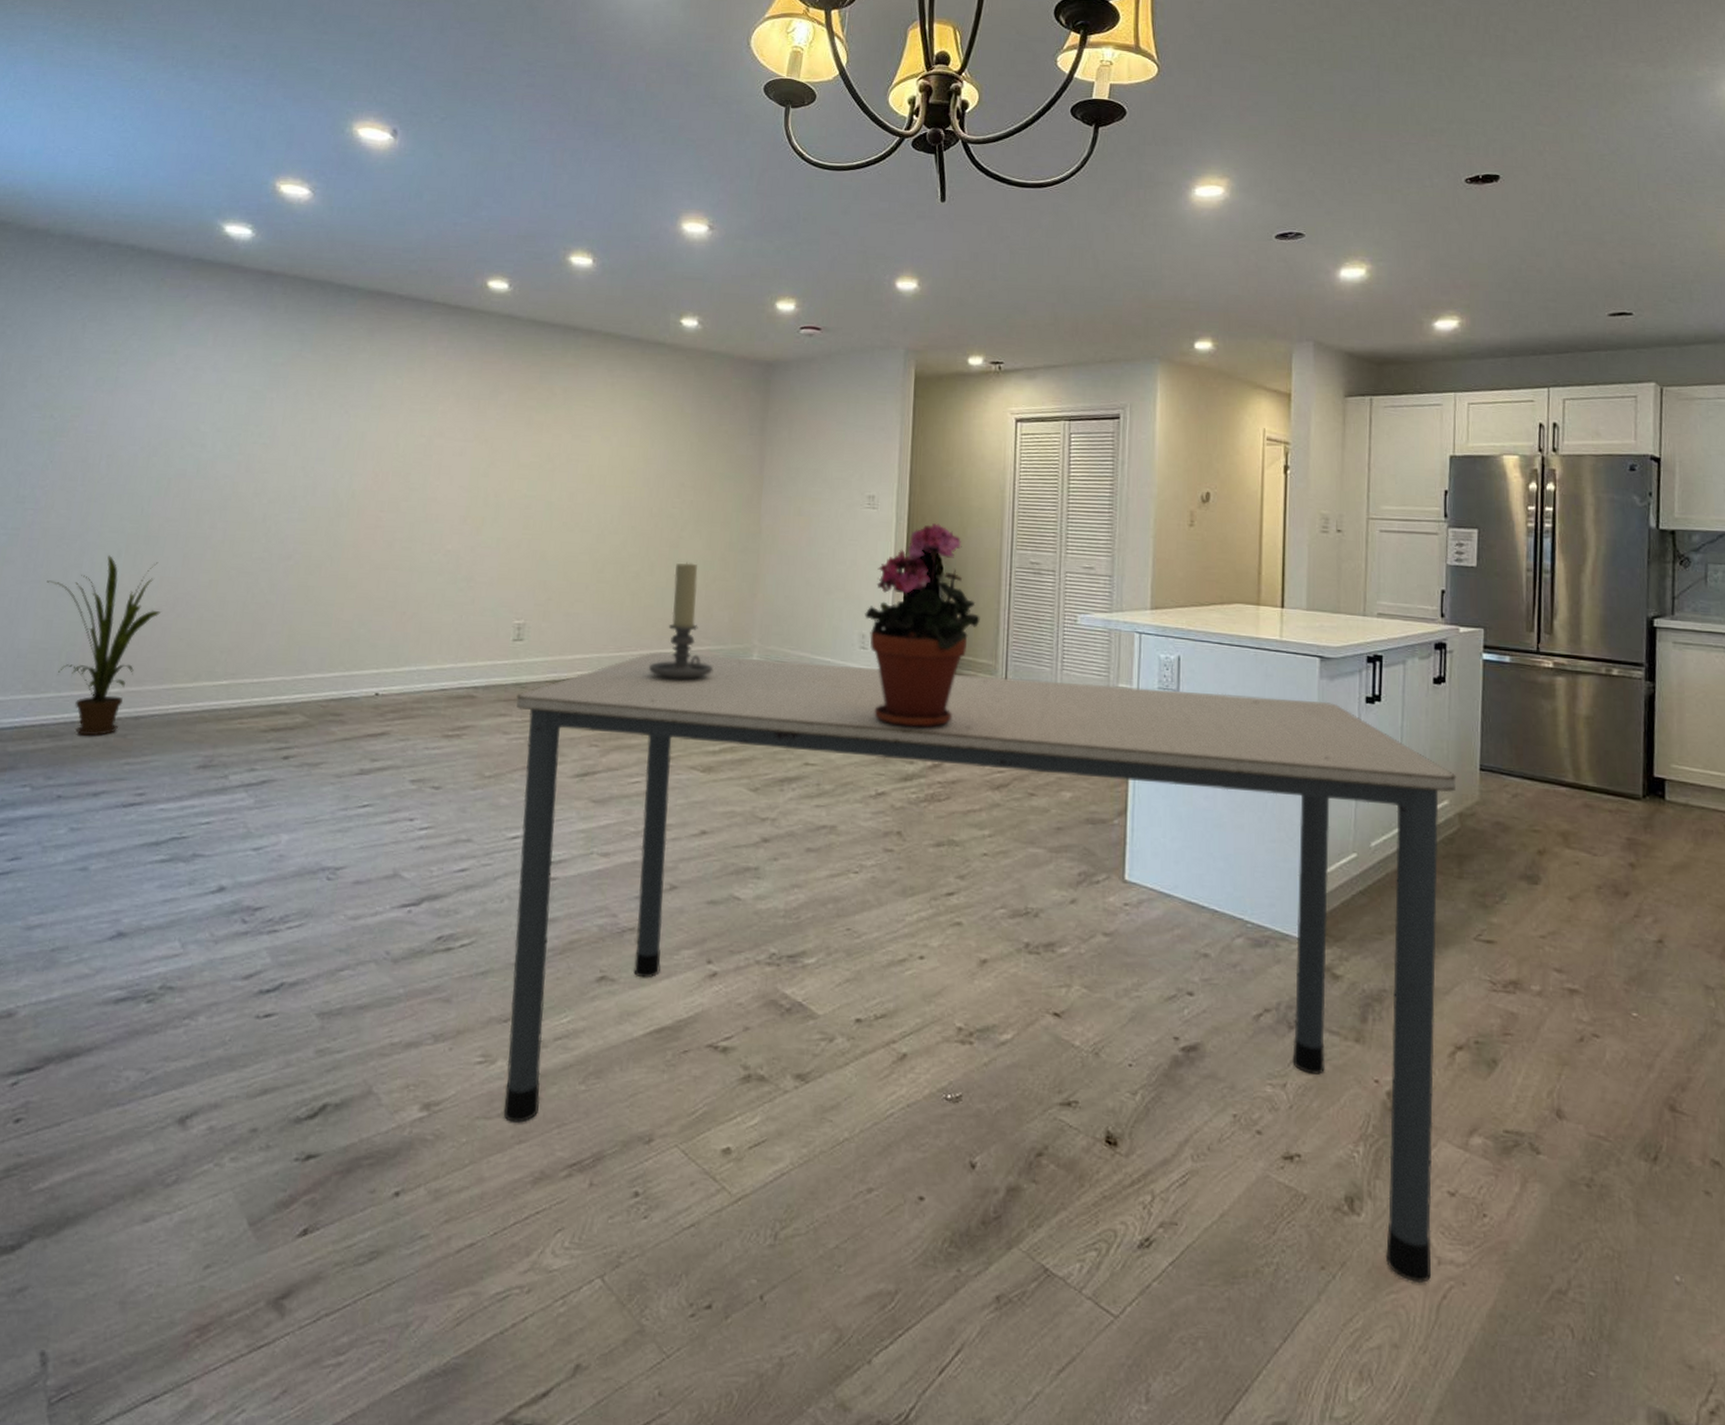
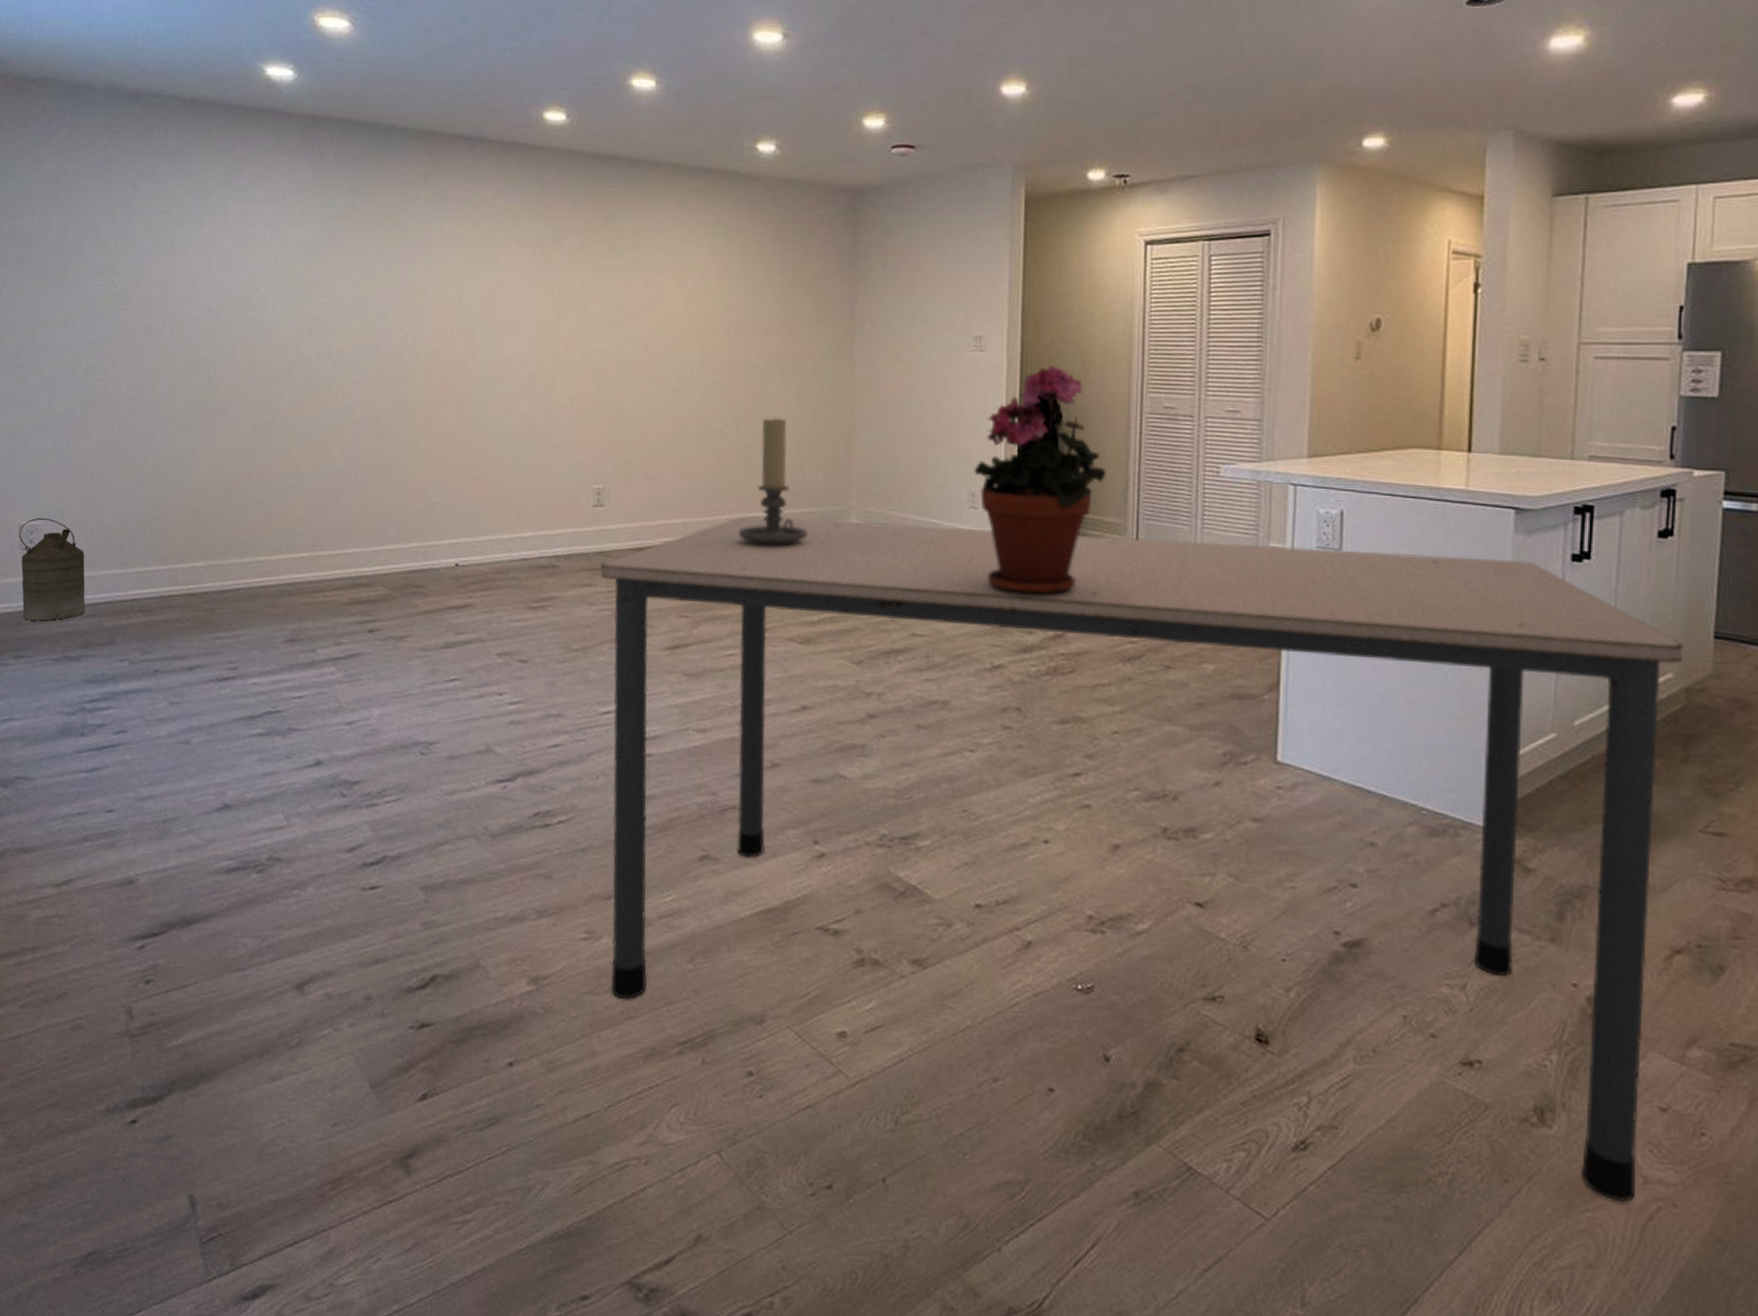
house plant: present [46,555,162,736] -> none [124,426,238,611]

